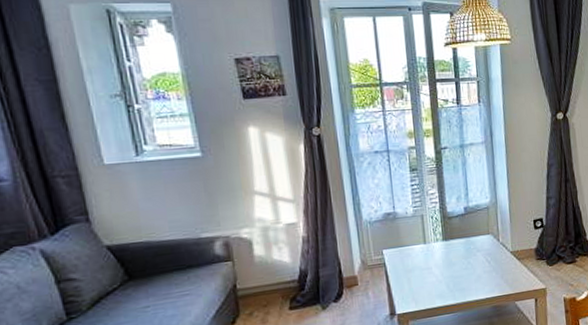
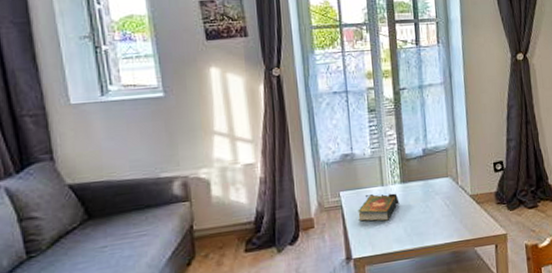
book: none [401,250,442,278] -> present [358,193,400,222]

